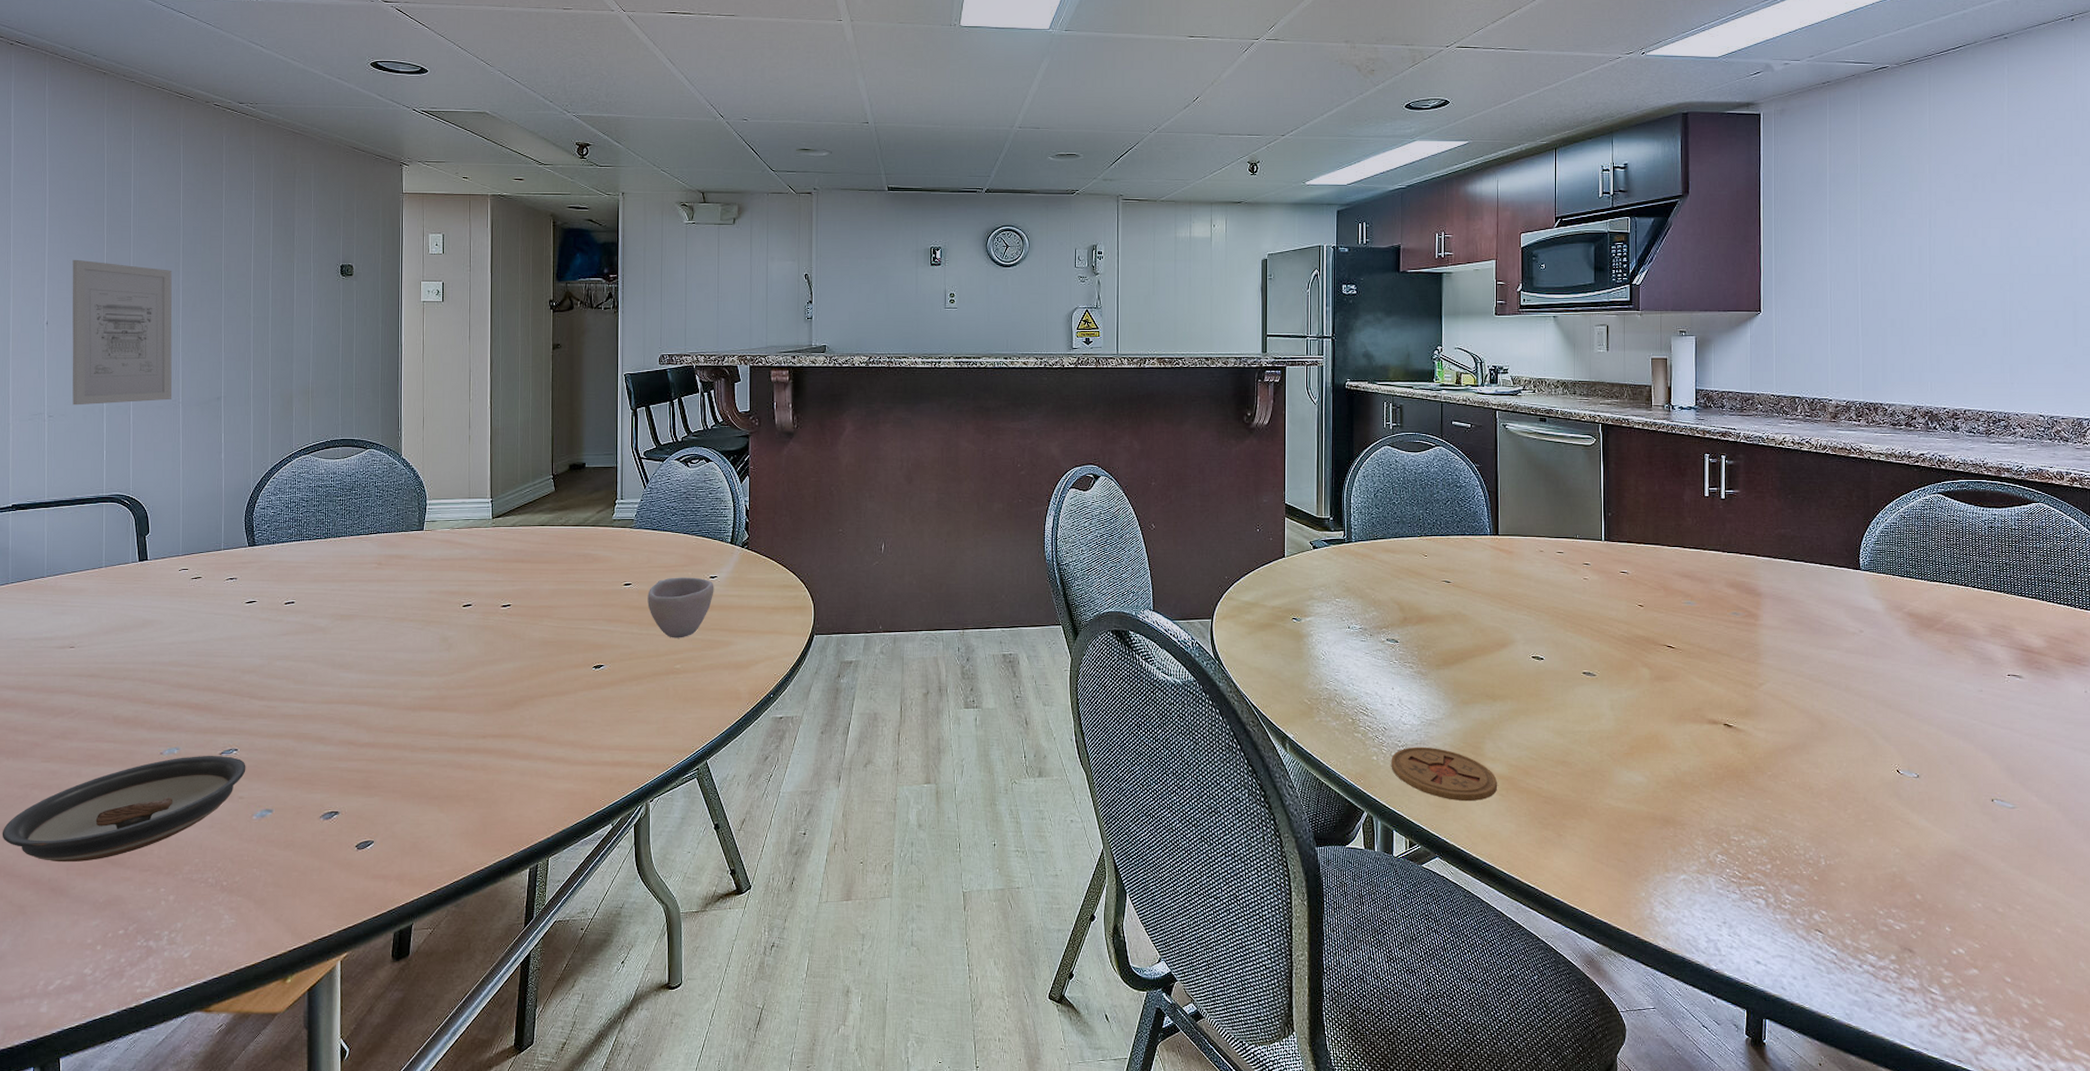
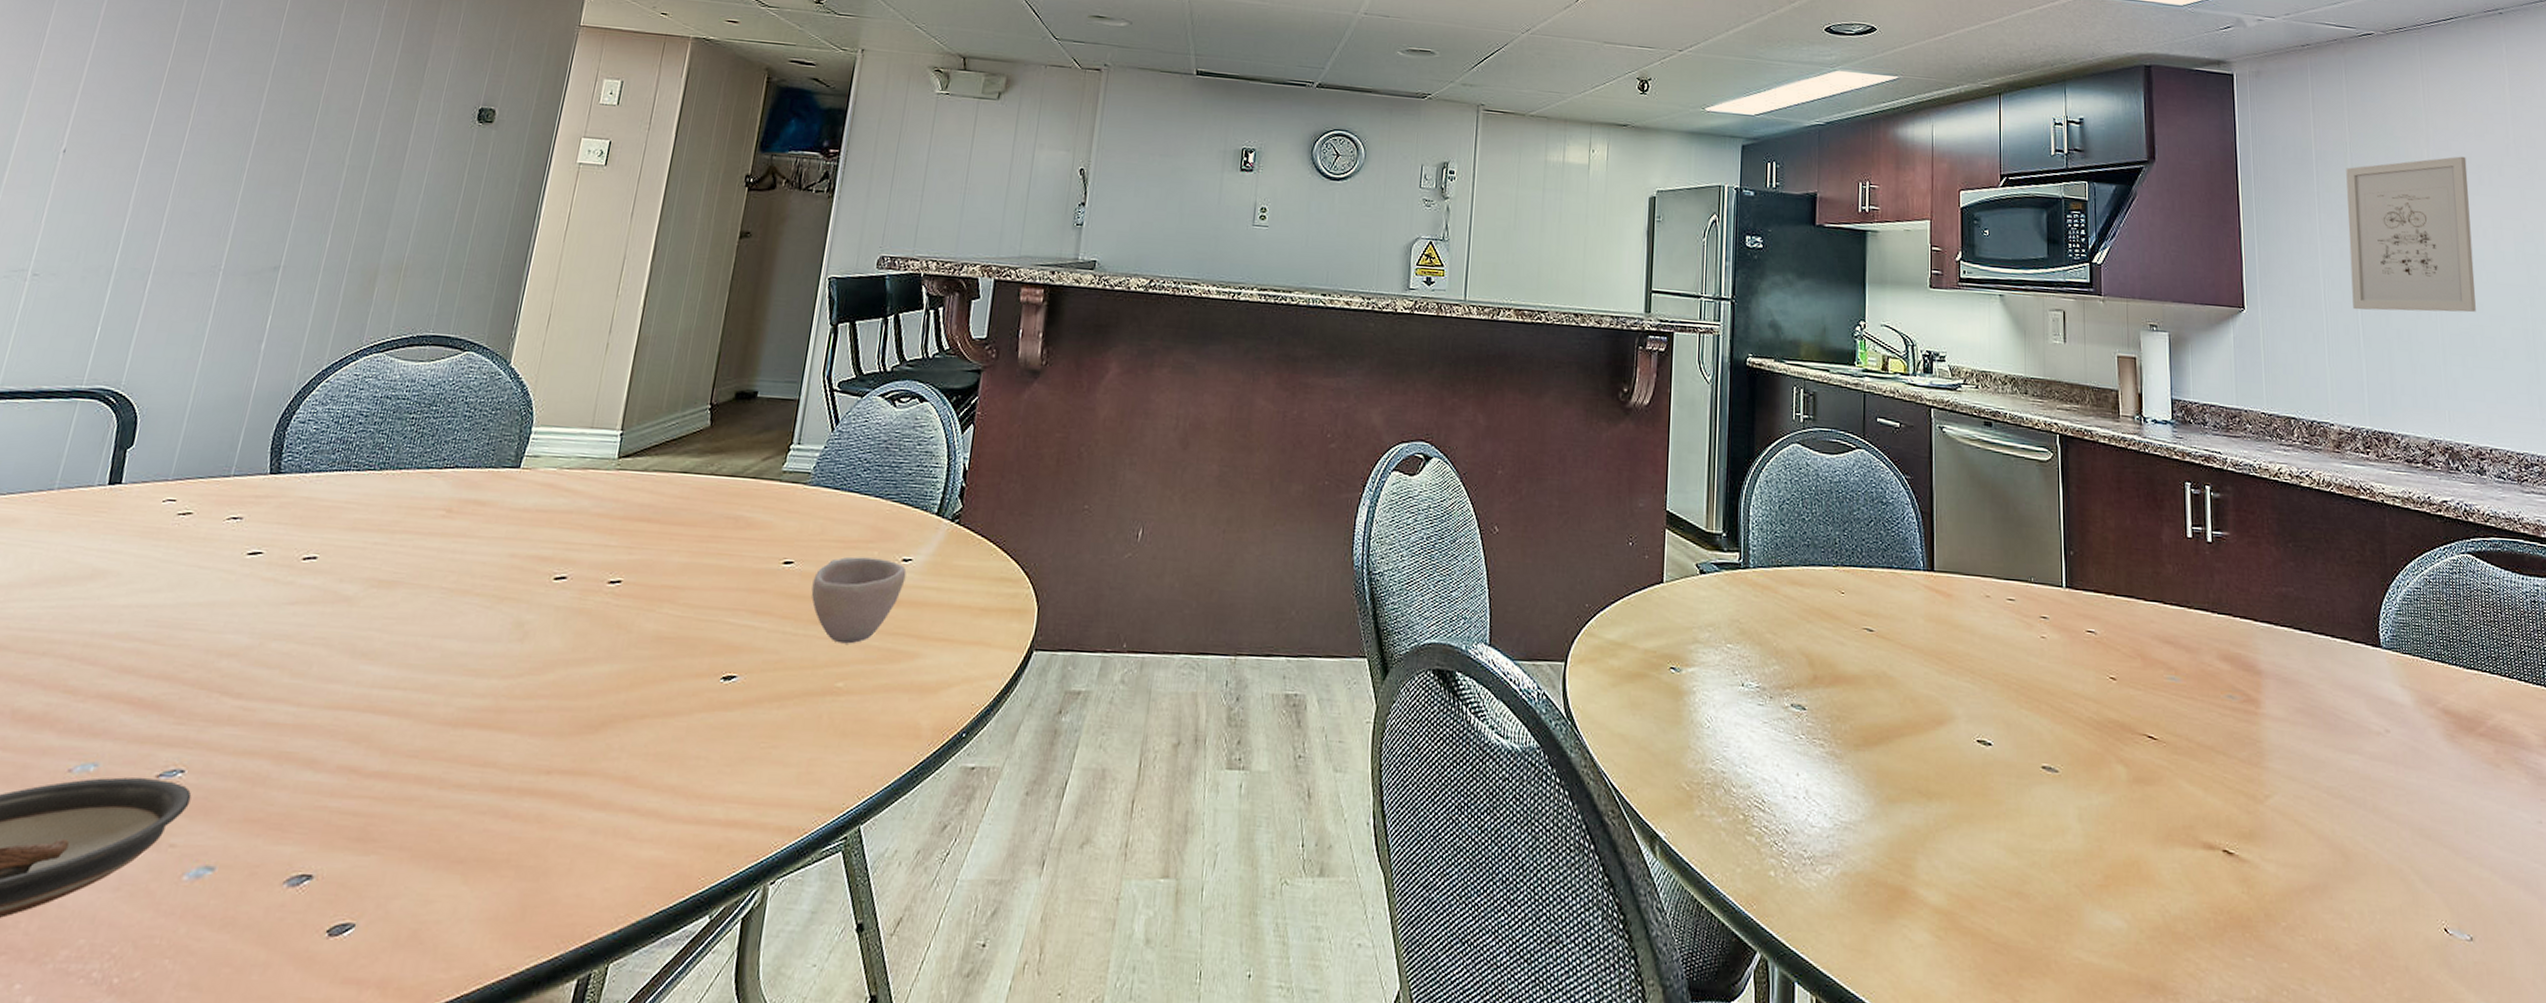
wall art: present [72,259,173,406] -> none [70,72,253,266]
coaster: present [1391,746,1498,802] -> none [1793,860,1934,945]
wall art: none [1854,168,1964,306] -> present [2346,156,2476,313]

